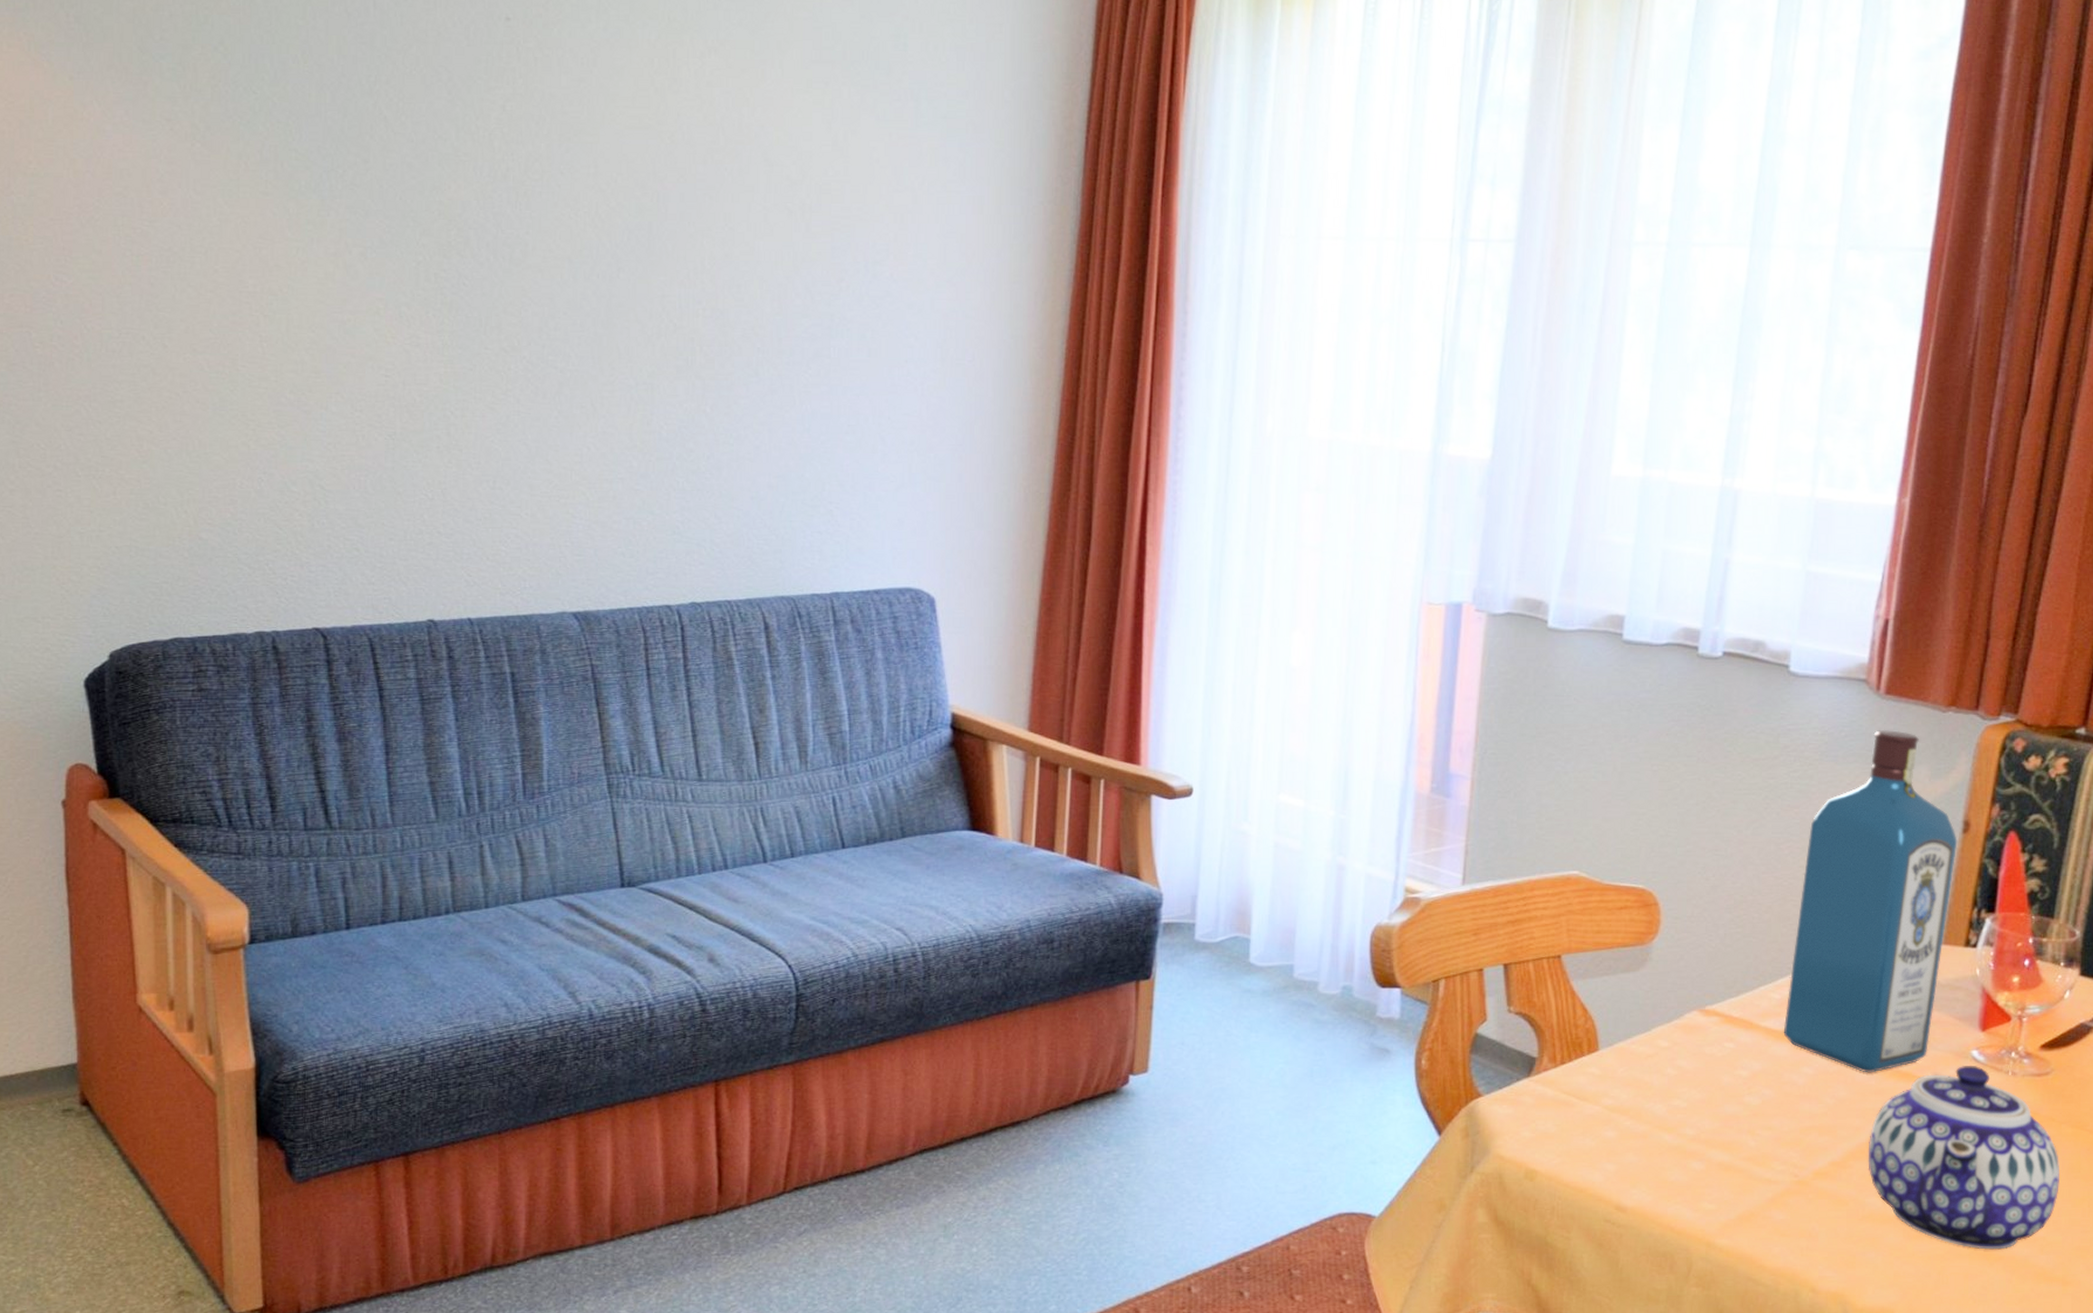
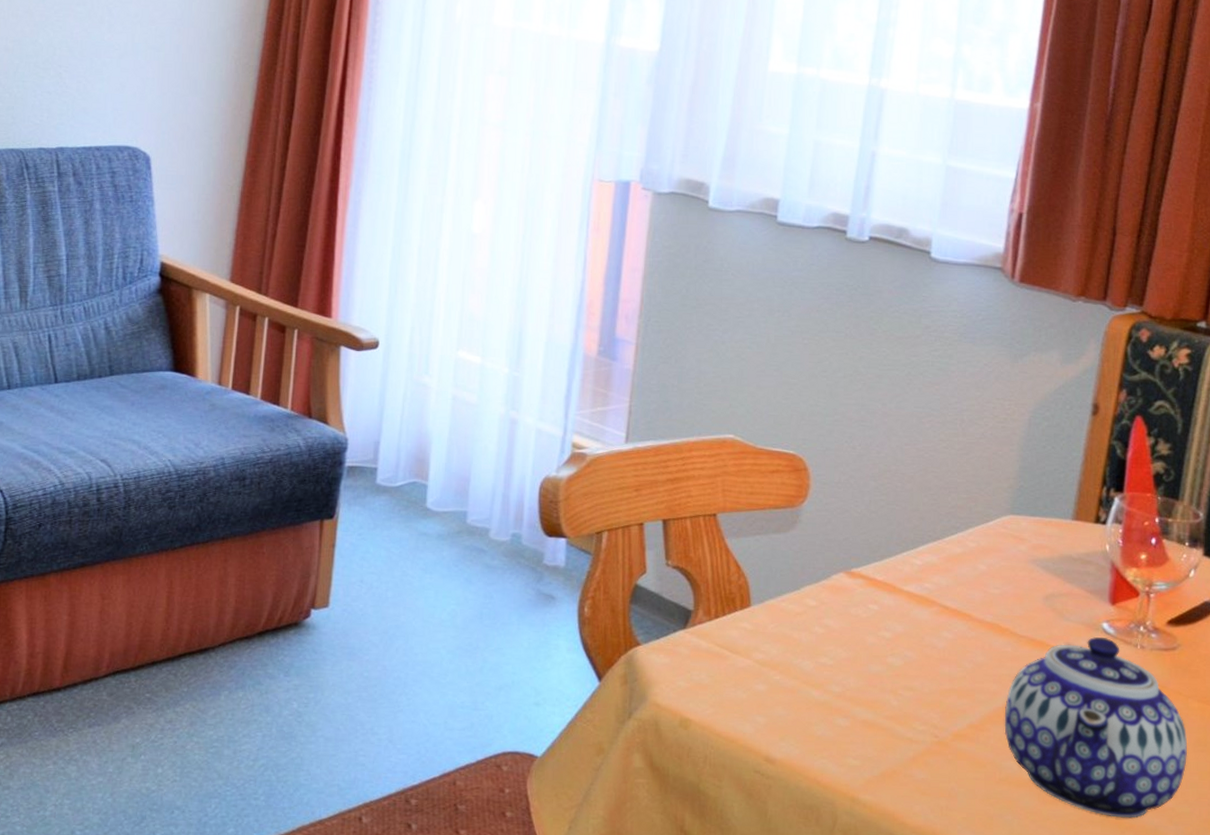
liquor: present [1783,729,1958,1073] -> none [924,315,1088,641]

